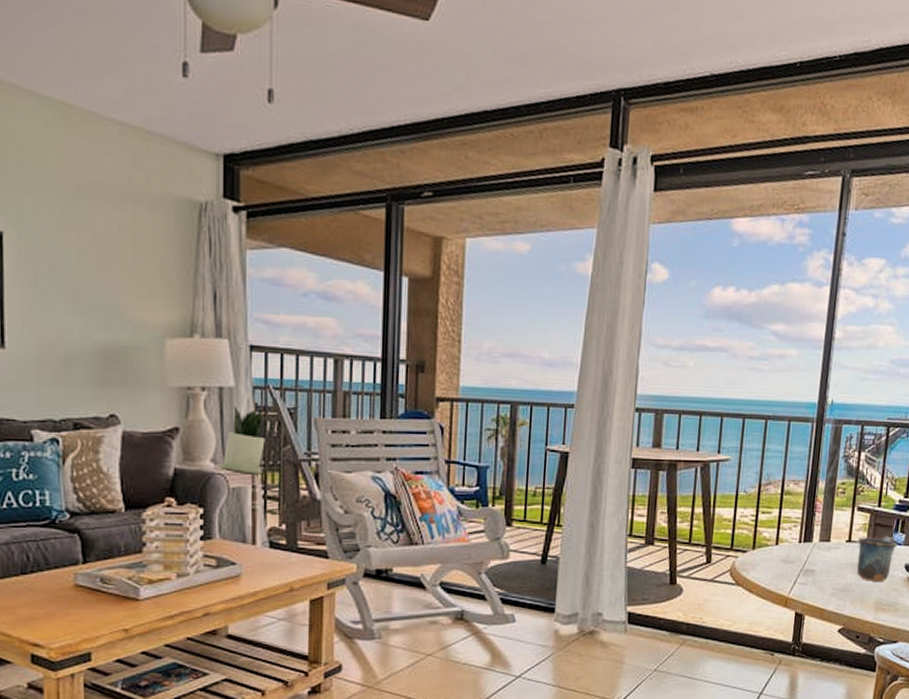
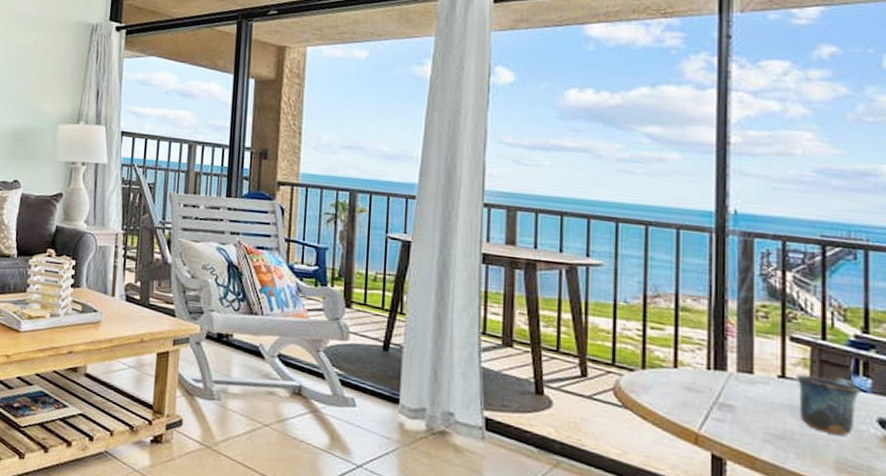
planter: present [218,405,267,475] -> none [90,178,131,237]

